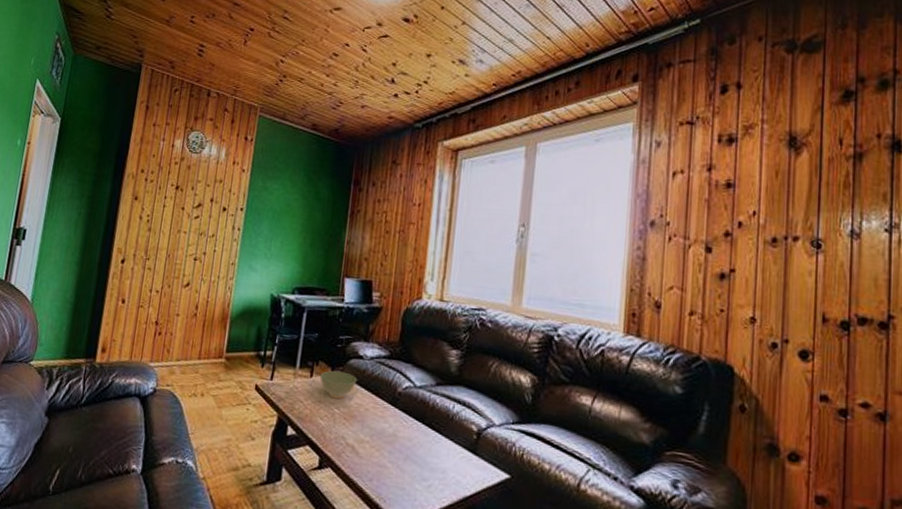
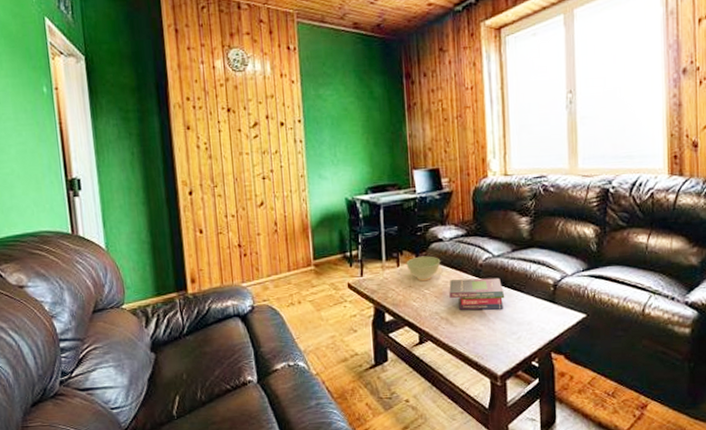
books: none [360,403,421,449] -> present [449,277,505,311]

